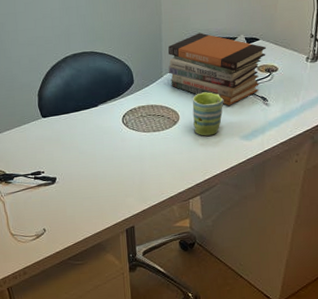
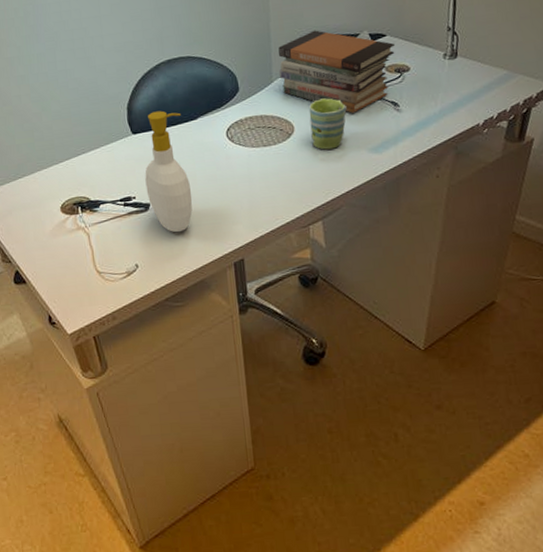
soap bottle: none [52,98,93,203] -> present [145,110,193,233]

